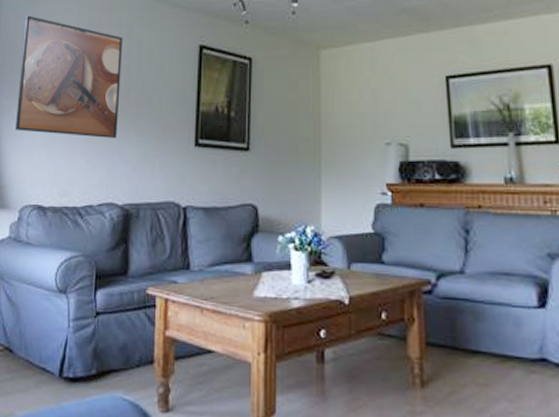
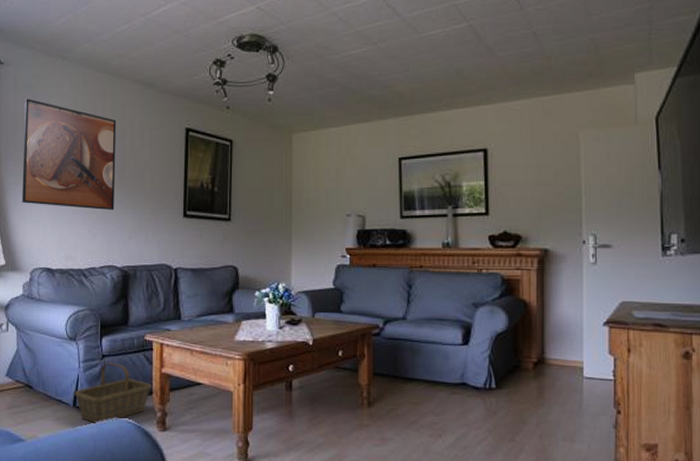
basket: none [61,321,153,401] -> present [74,362,151,425]

